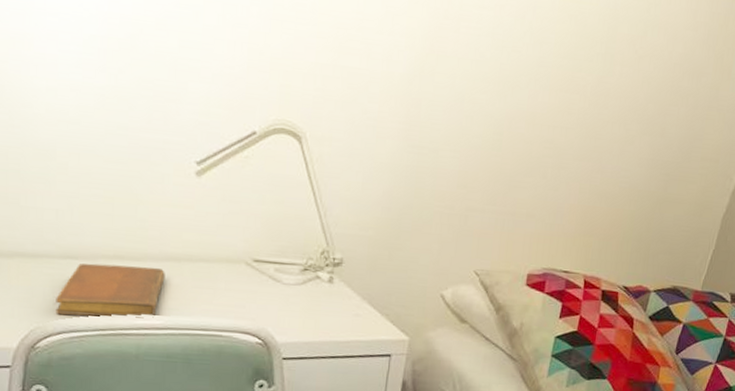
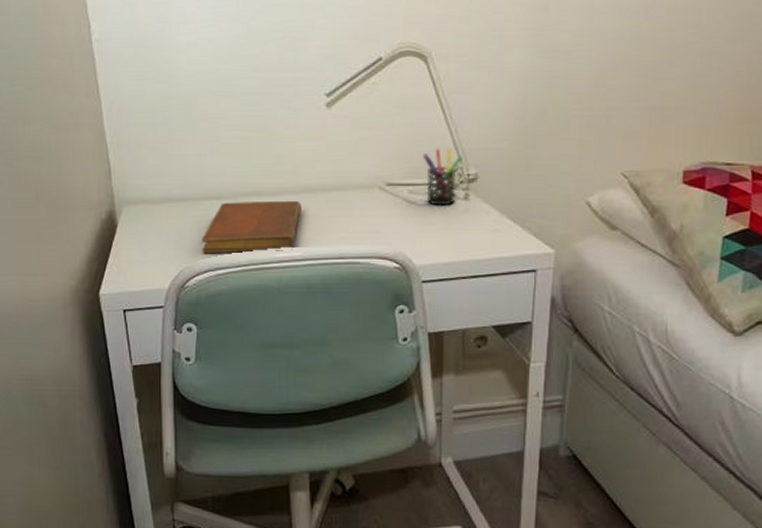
pen holder: none [290,229,329,287] -> present [422,148,462,206]

